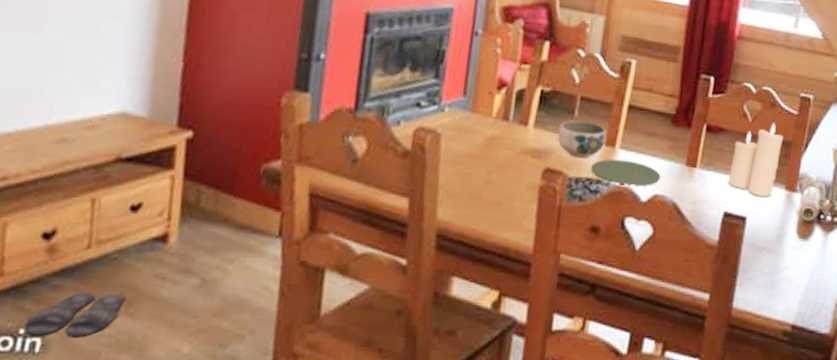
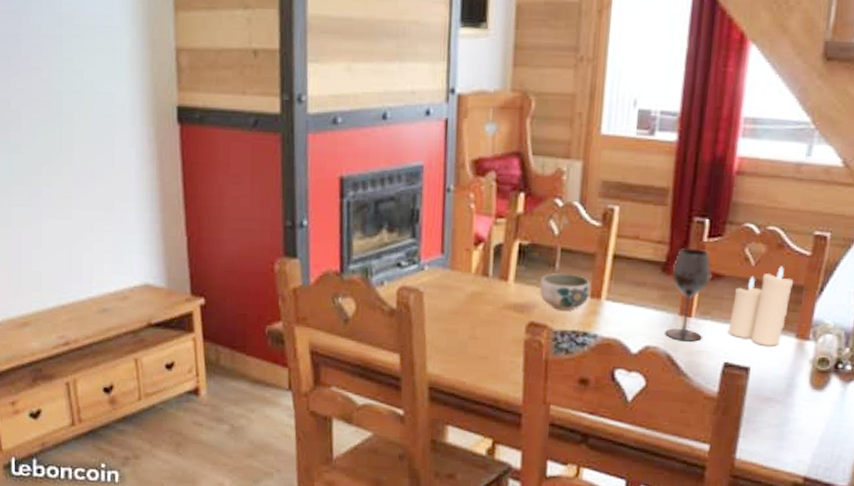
slippers: present [24,292,125,338] -> none [104,435,174,472]
plate: present [591,159,661,187] -> none [576,311,652,338]
wineglass: none [672,102,715,192] -> present [665,247,712,343]

